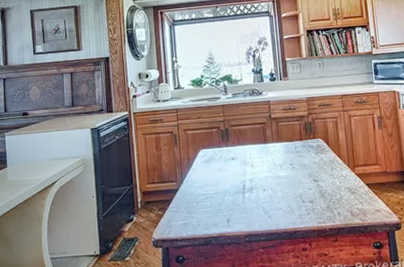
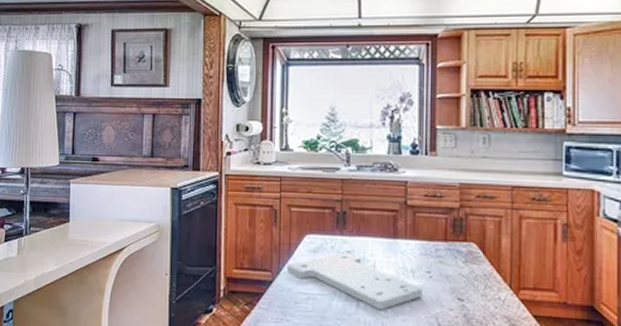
cutting board: none [188,158,289,198] -> present [287,252,422,311]

